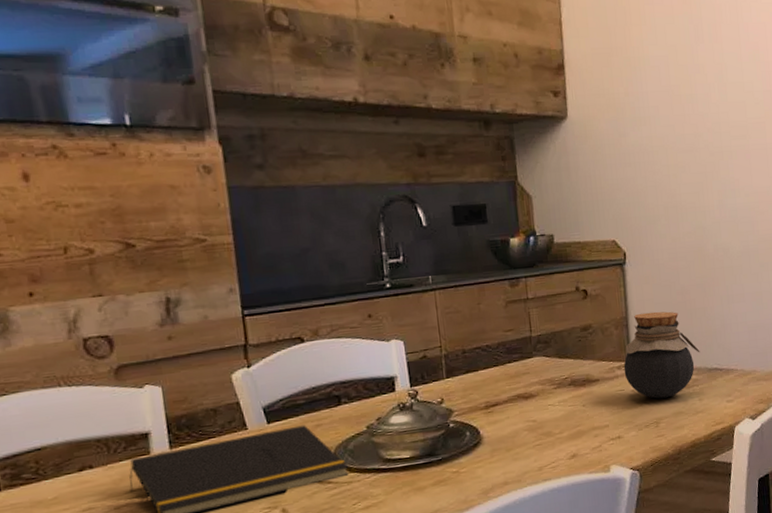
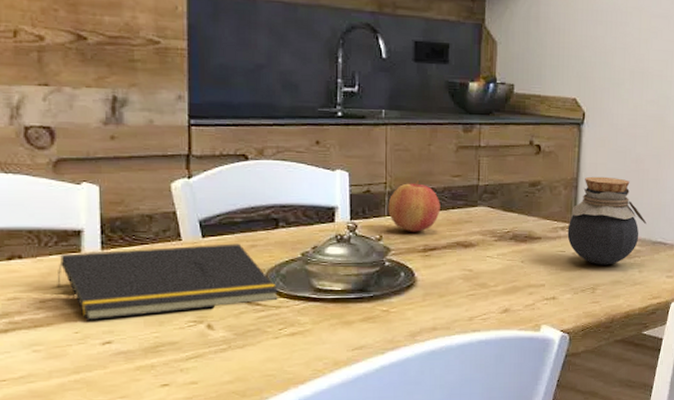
apple: none [445,340,498,391] -> present [388,181,440,232]

